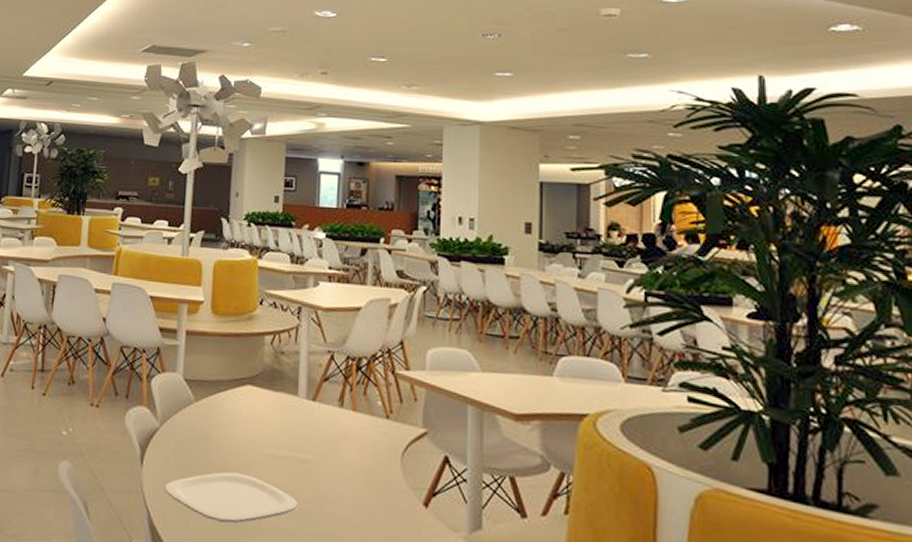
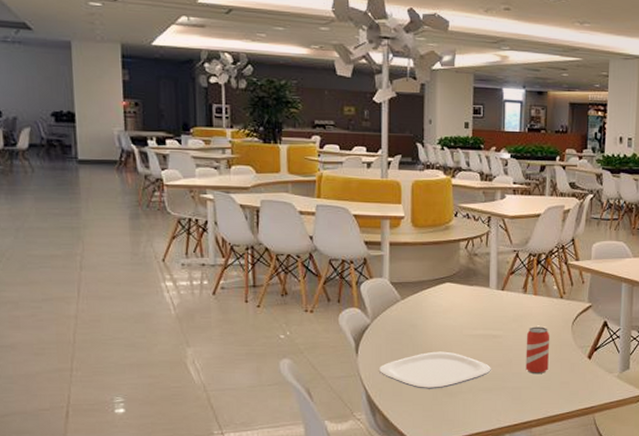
beverage can: none [341,453,374,521] -> present [525,326,550,375]

